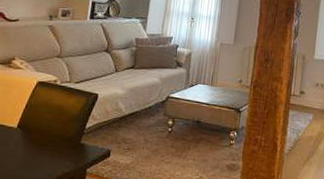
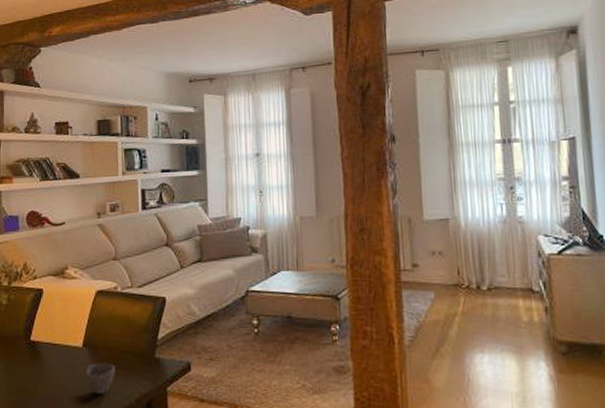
cup: none [15,143,44,170] -> present [85,363,115,394]

